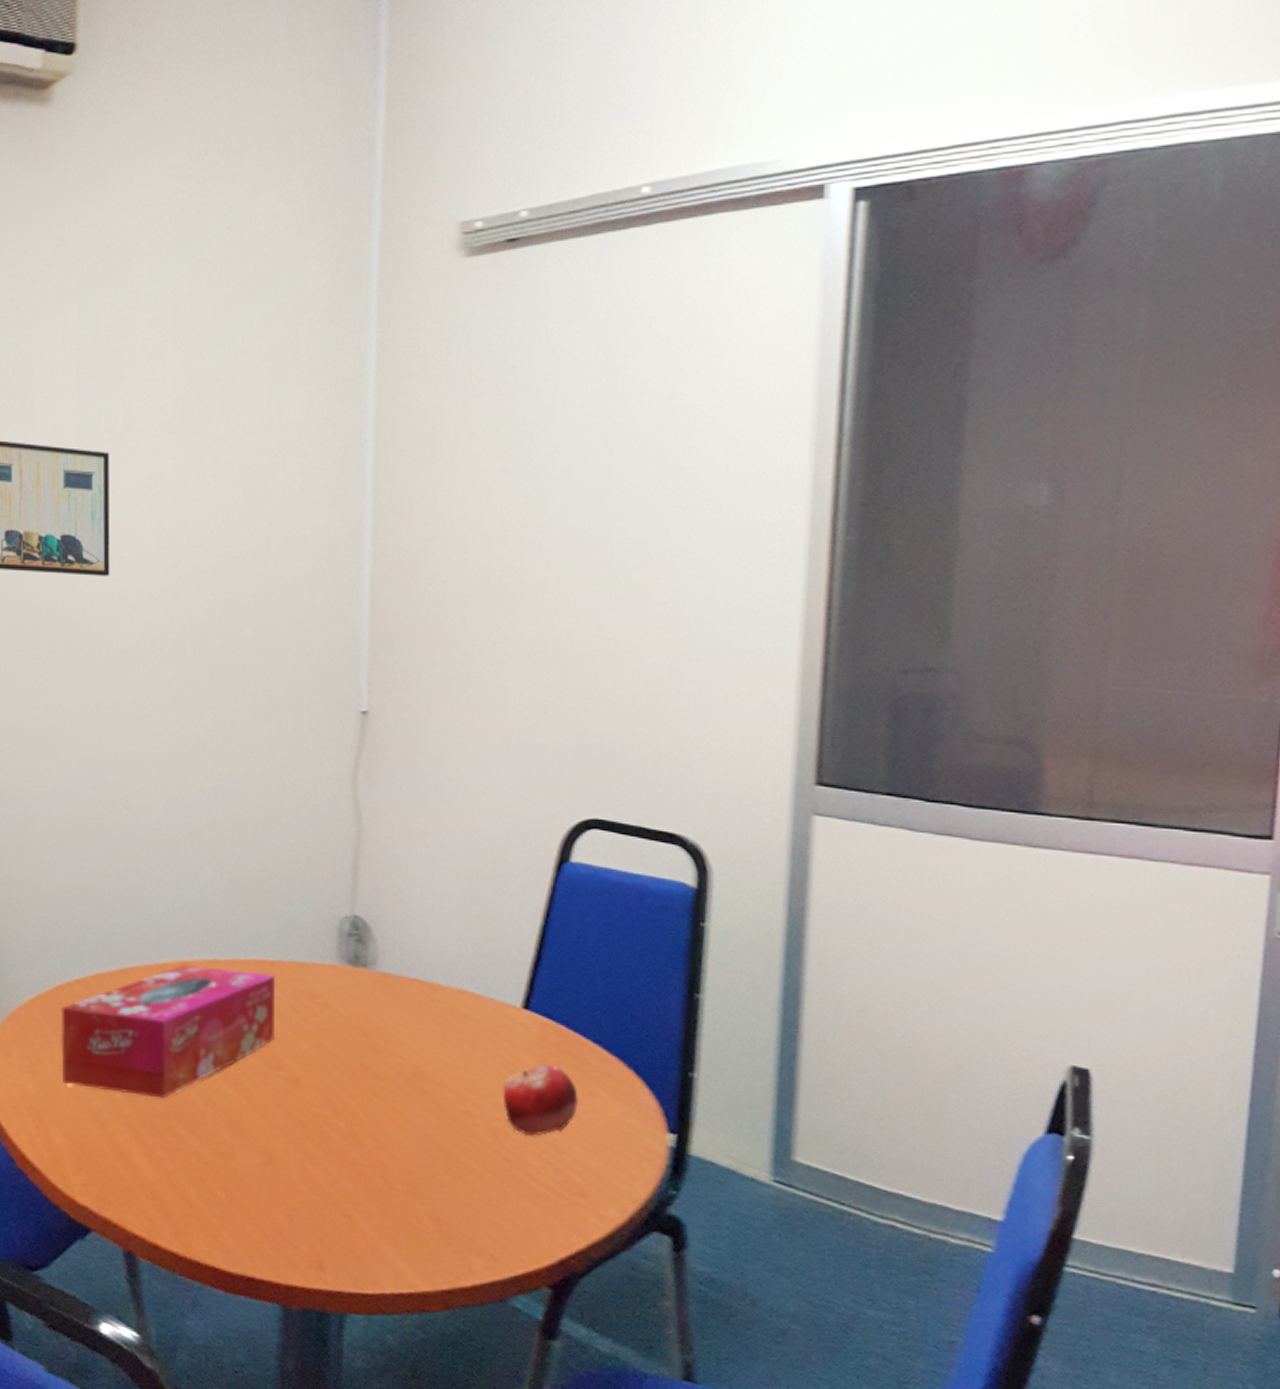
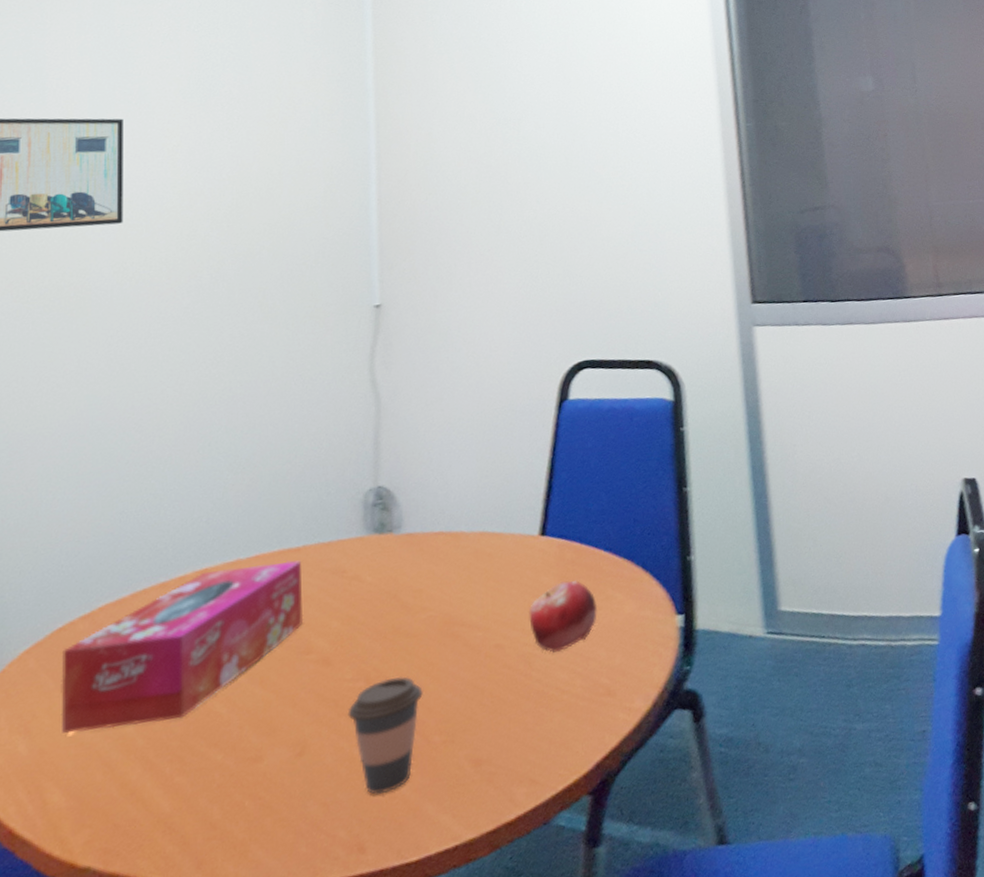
coffee cup: none [314,1114,388,1223] -> present [347,676,423,795]

